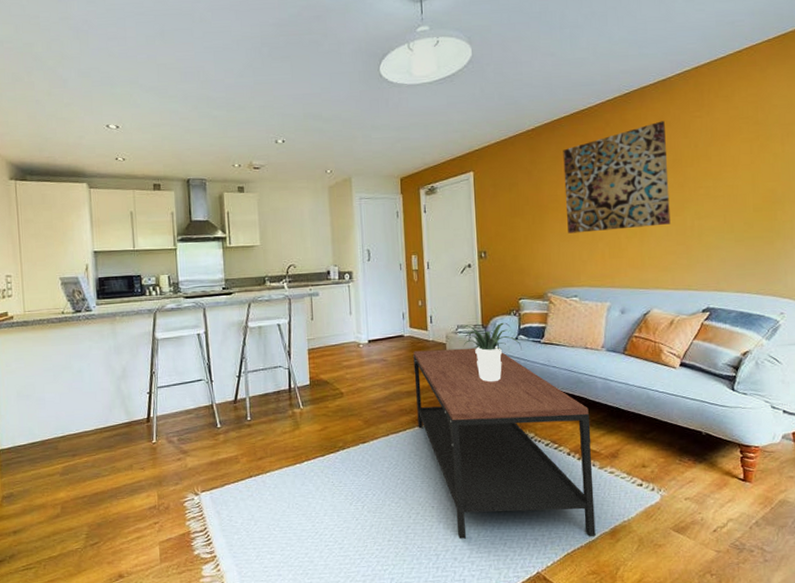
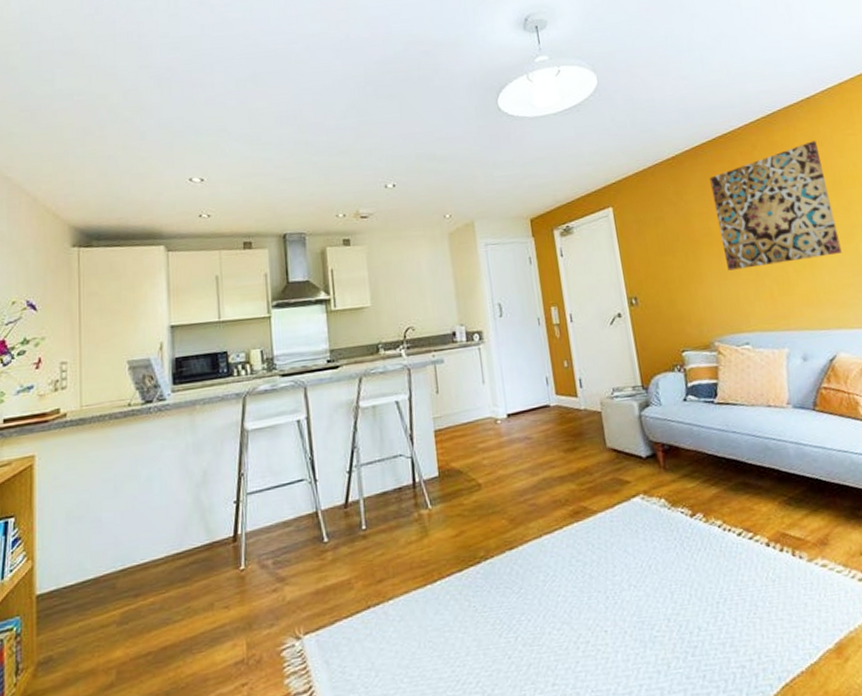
coffee table: present [413,347,596,539] -> none [562,414,818,675]
potted plant: present [456,322,522,382] -> none [612,381,693,458]

